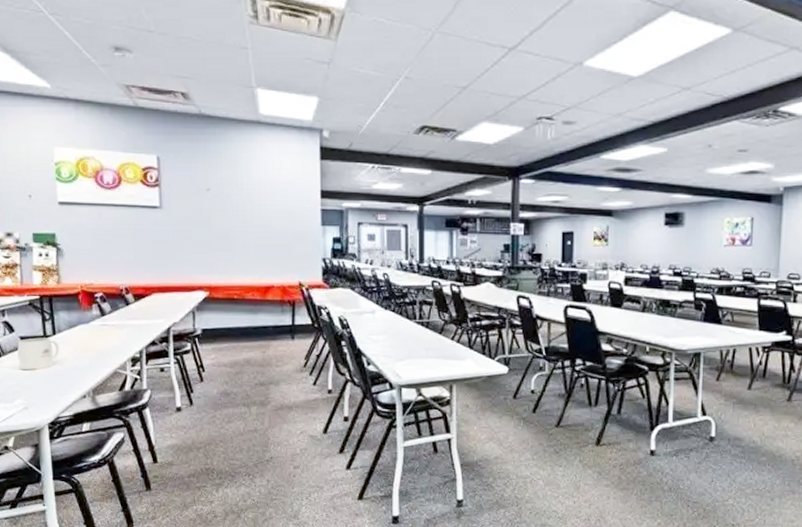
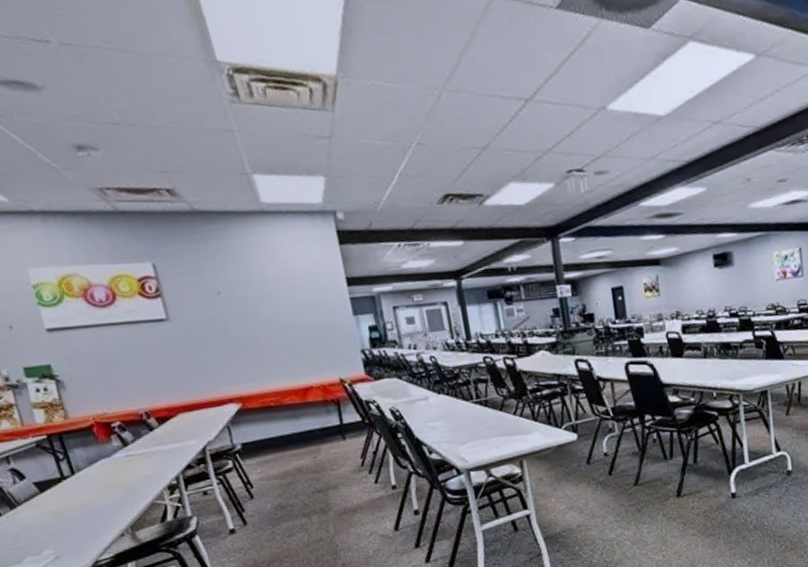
mug: present [17,337,60,371] -> none [32,479,84,518]

